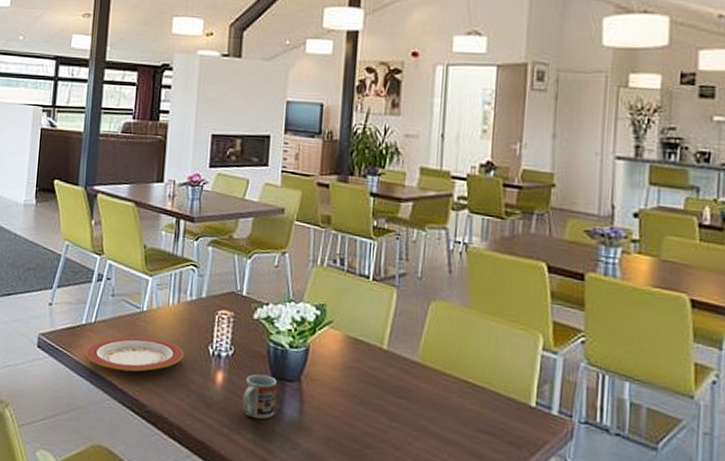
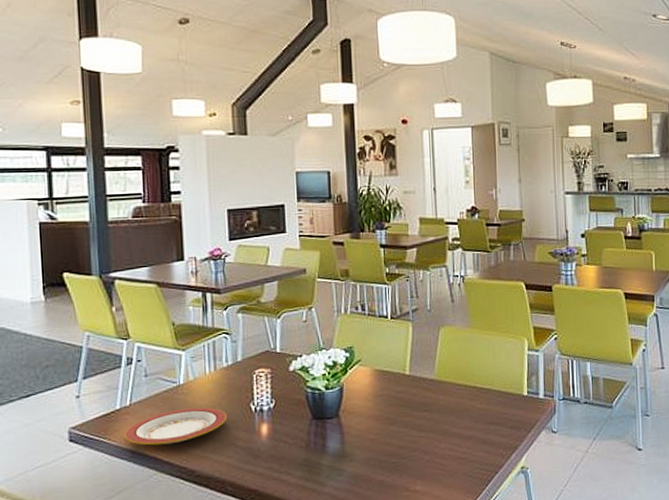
cup: present [242,374,277,420] -> none [288,417,319,458]

